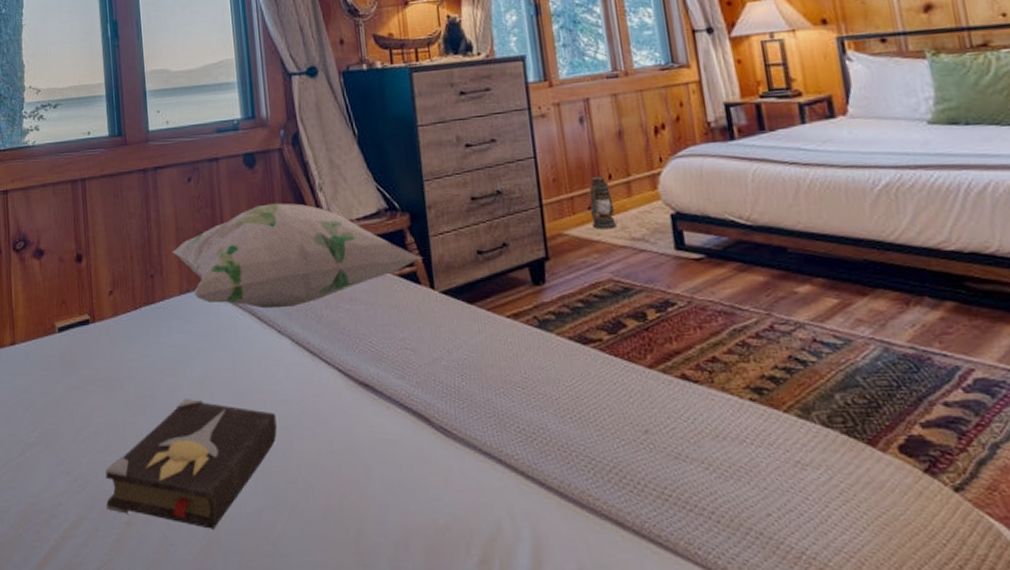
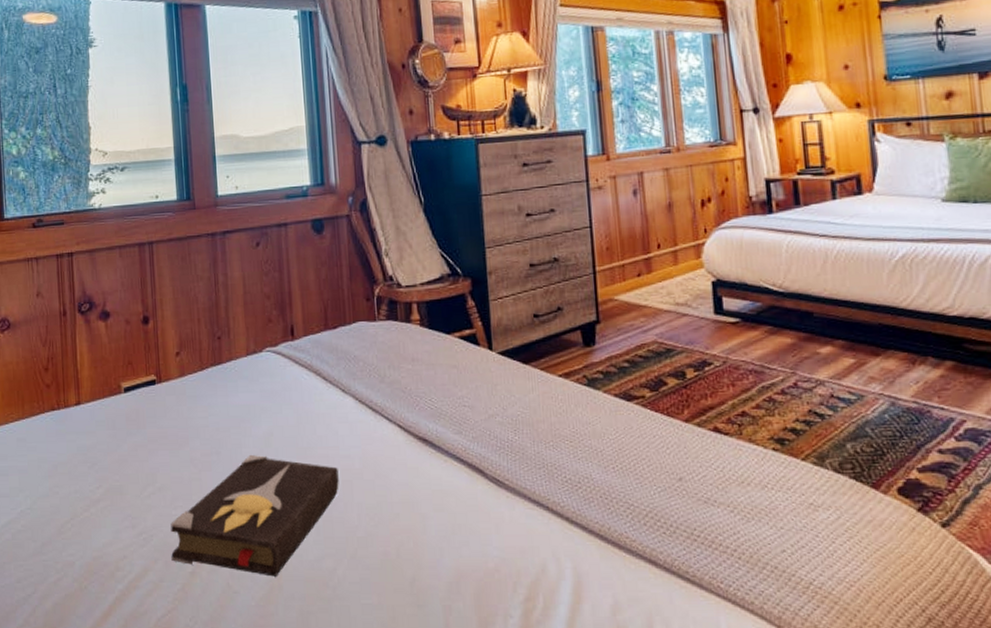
decorative pillow: present [171,203,422,309] -> none [239,267,482,369]
lantern: present [584,176,616,229] -> none [634,245,663,295]

